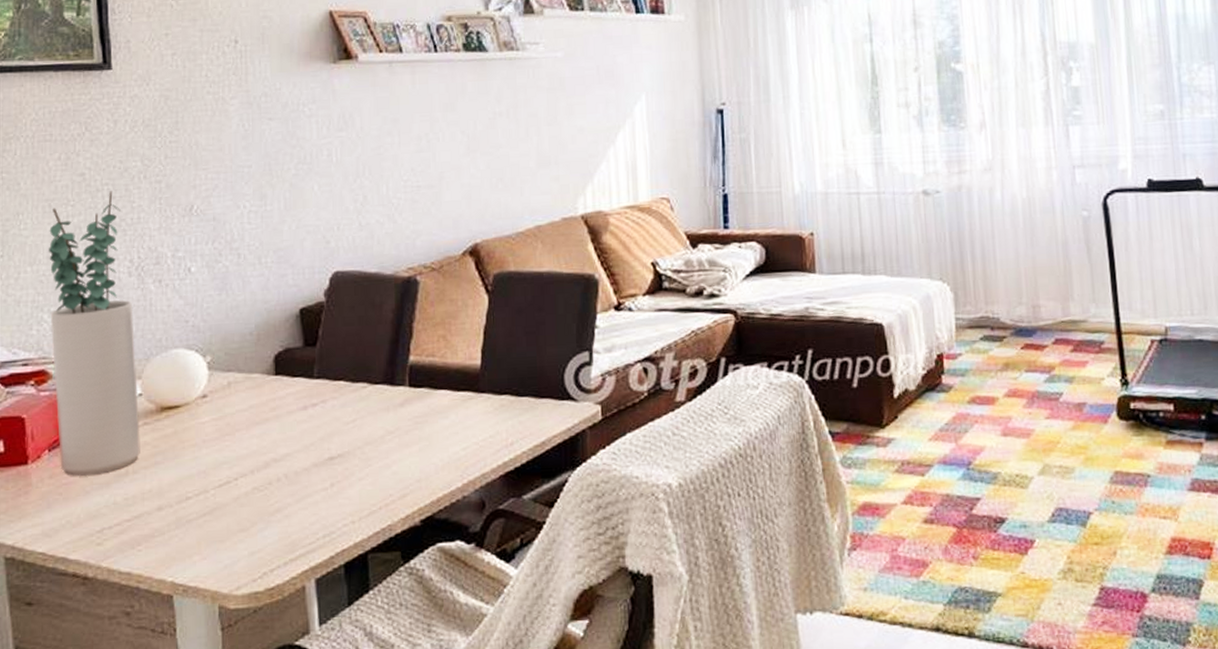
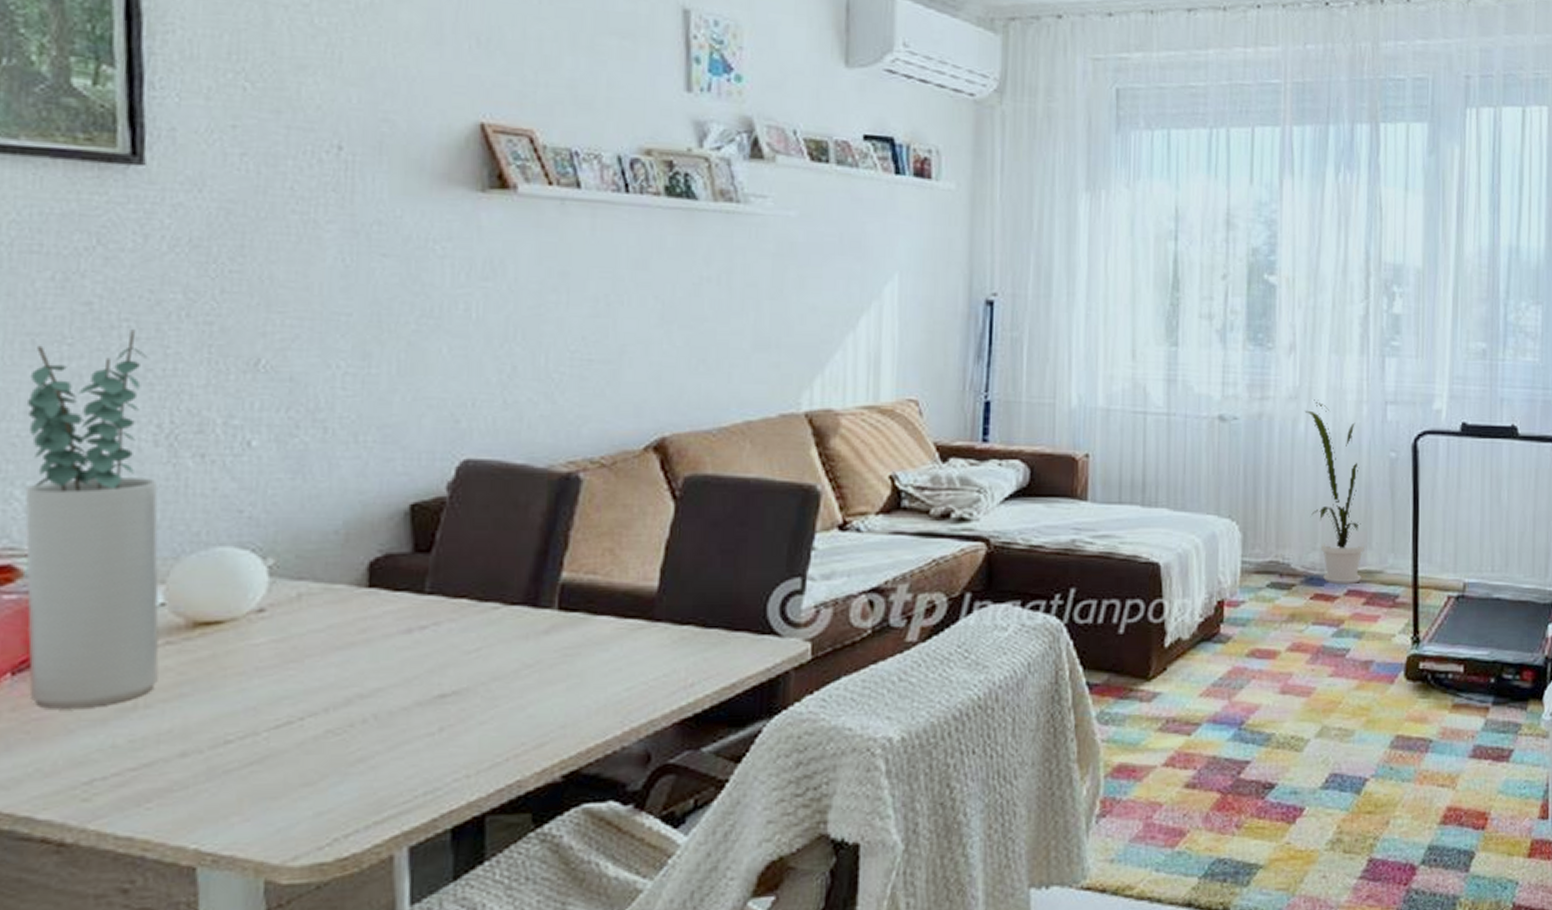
house plant: none [999,169,1067,335] -> present [1304,399,1365,585]

